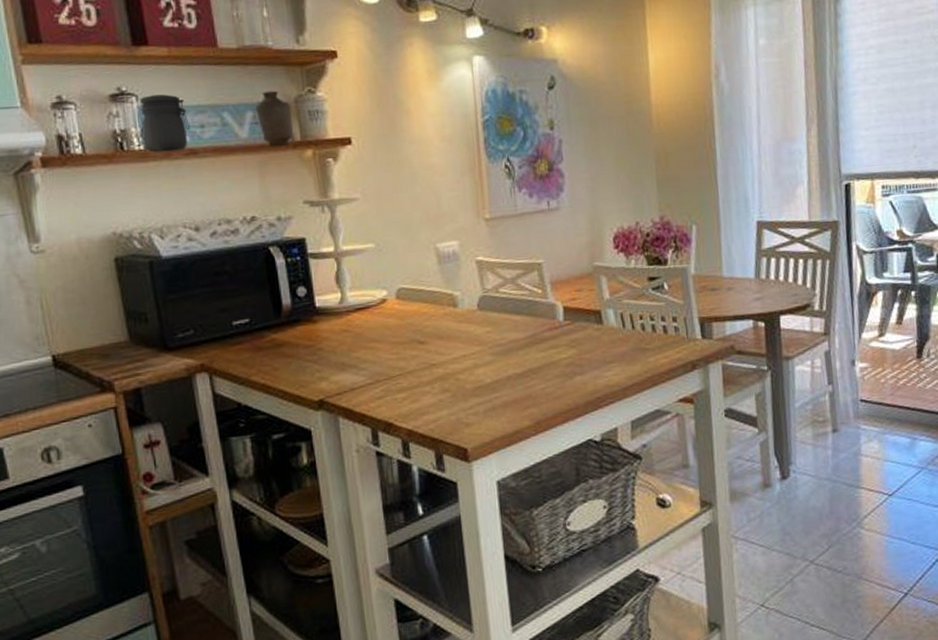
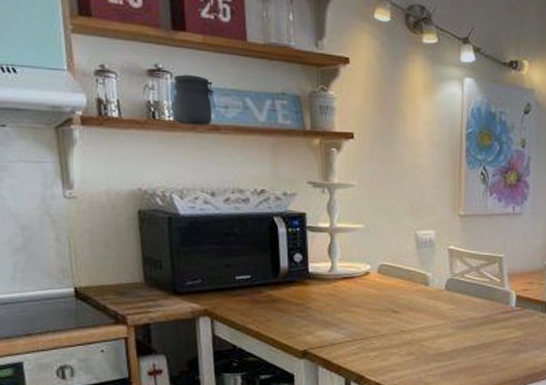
vase: present [256,90,293,148] -> none [274,84,306,133]

